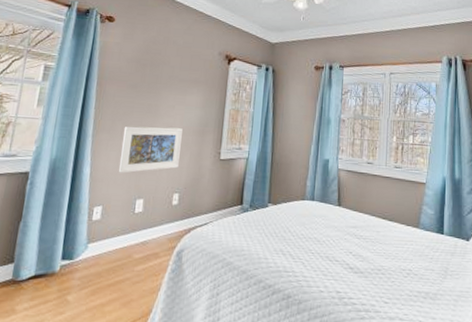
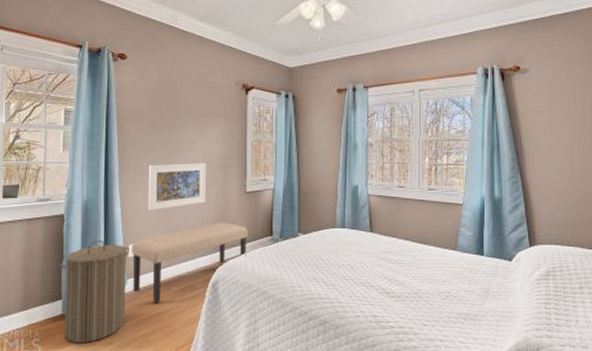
laundry hamper: none [10,200,95,313] -> present [59,240,130,344]
bench: none [93,188,219,271] -> present [131,222,248,304]

